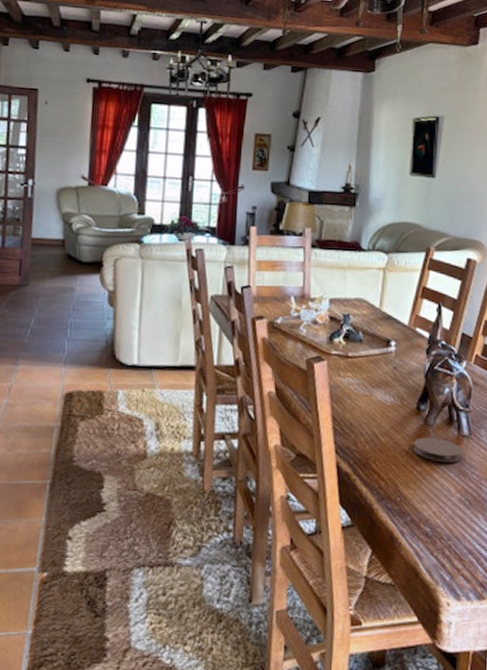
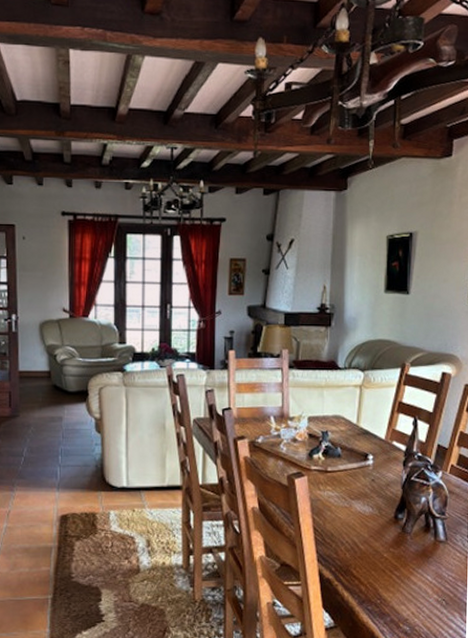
coaster: present [413,437,463,463] -> none [392,544,440,567]

